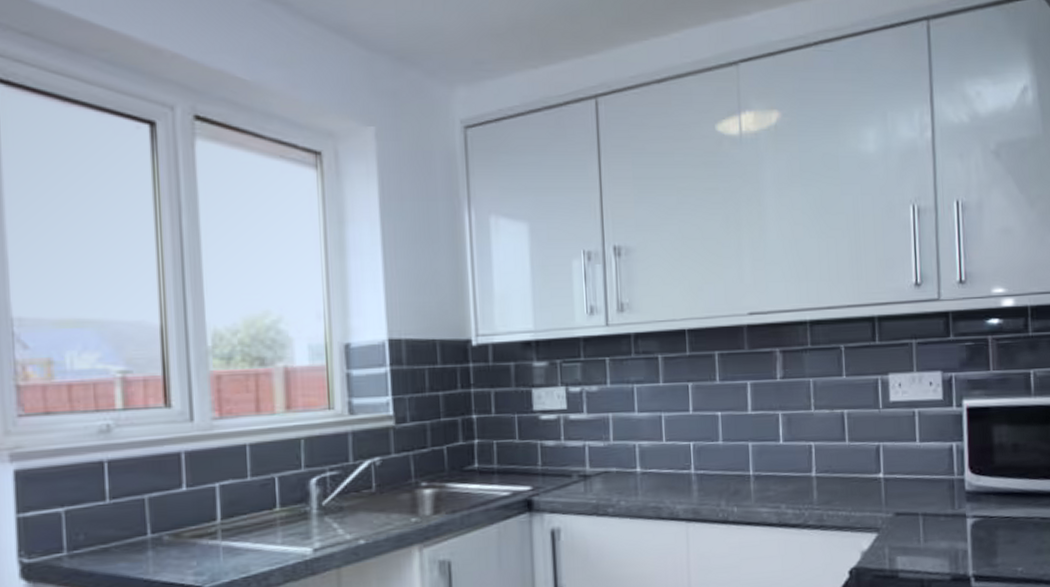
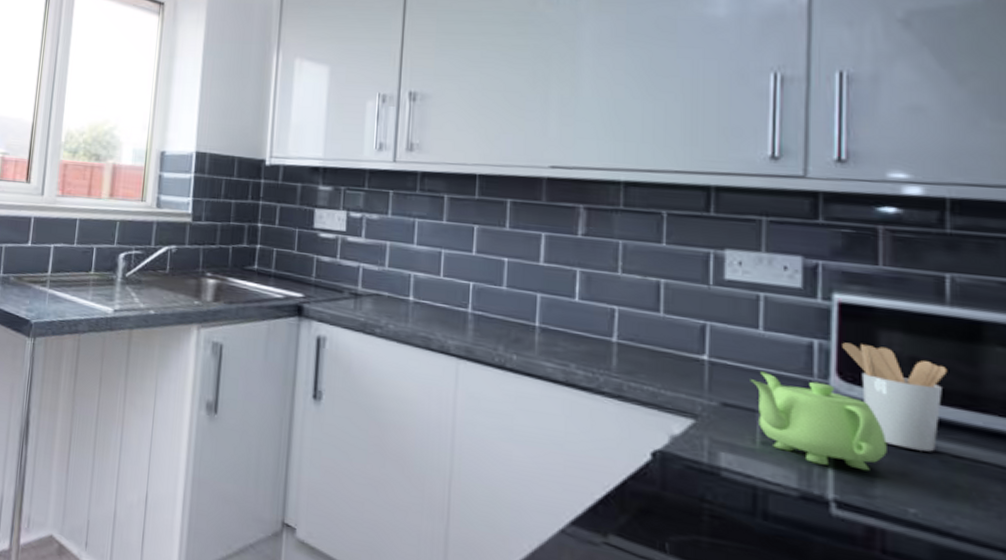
teapot: none [913,478,1003,549] -> present [750,371,887,471]
utensil holder: none [971,439,1035,520] -> present [842,342,948,452]

